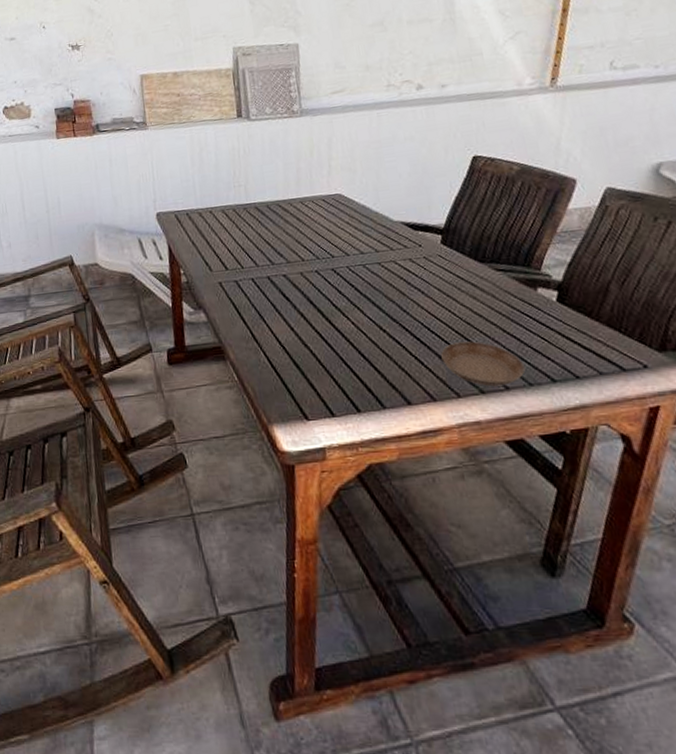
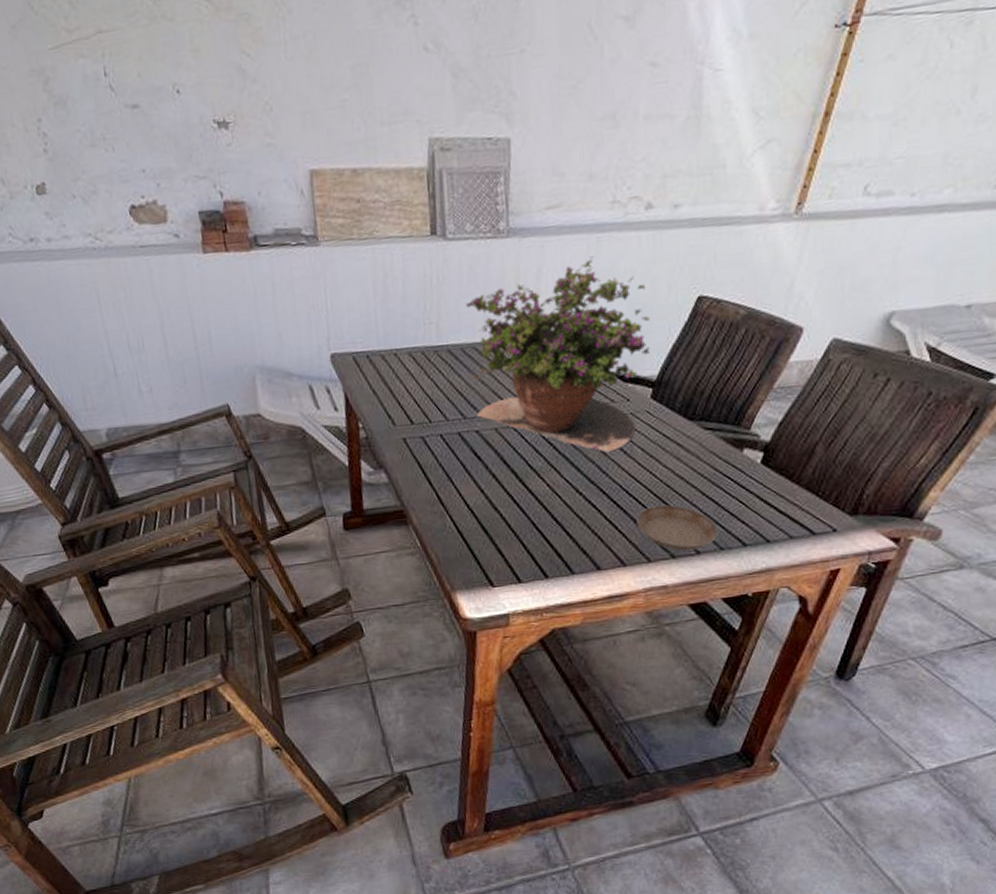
potted plant: none [269,128,435,293] -> present [466,256,650,453]

